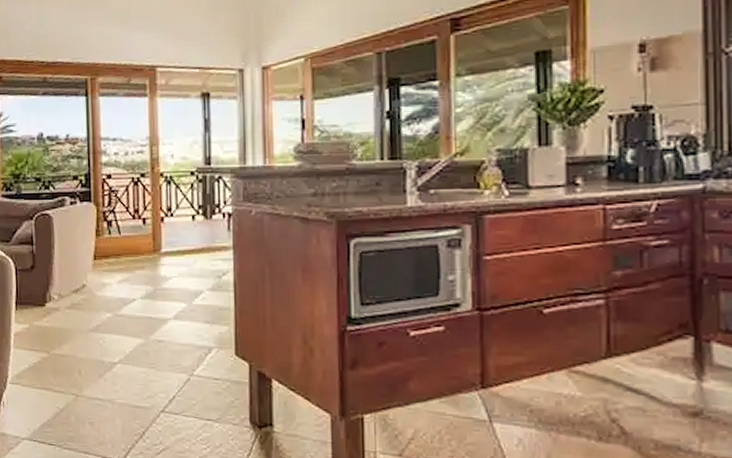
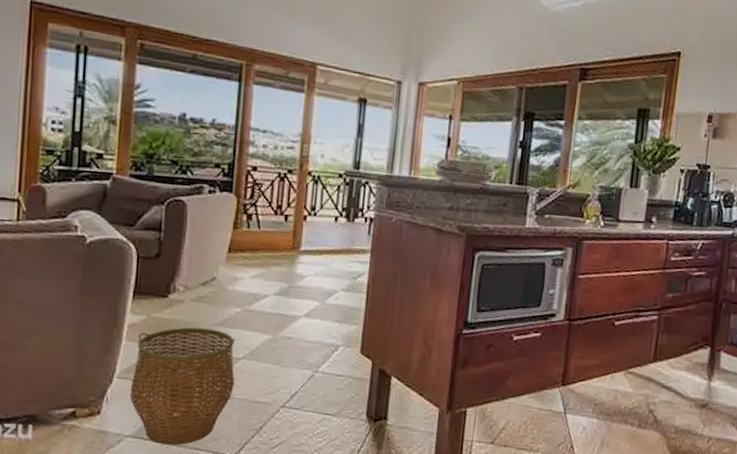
basket: none [22,334,115,448] -> present [129,327,236,445]

